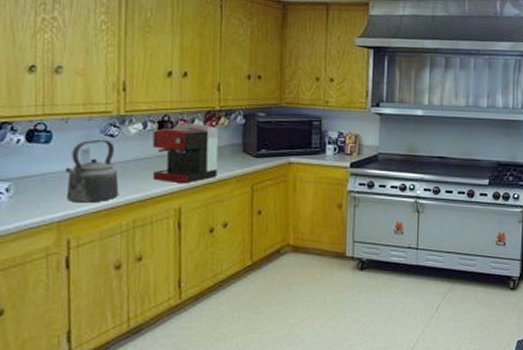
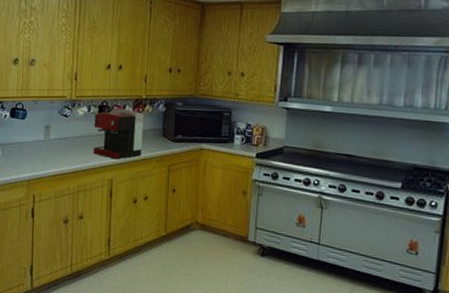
kettle: present [66,139,119,203] -> none [34,118,69,168]

